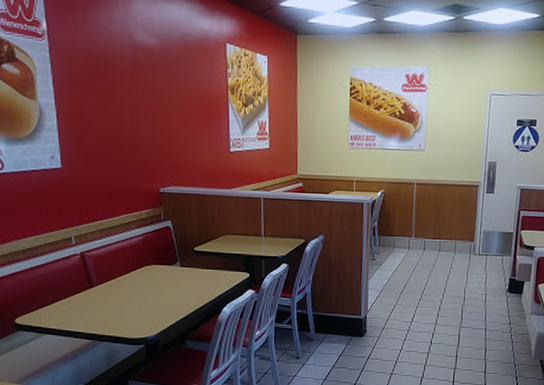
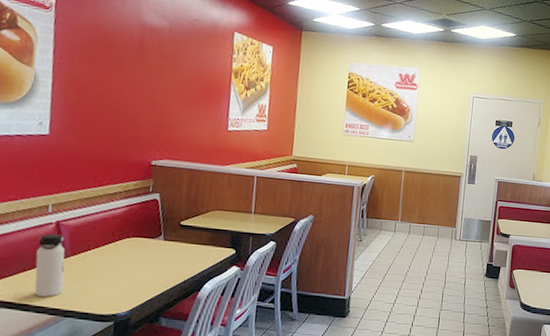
water bottle: none [67,264,95,323] -> present [34,233,65,297]

